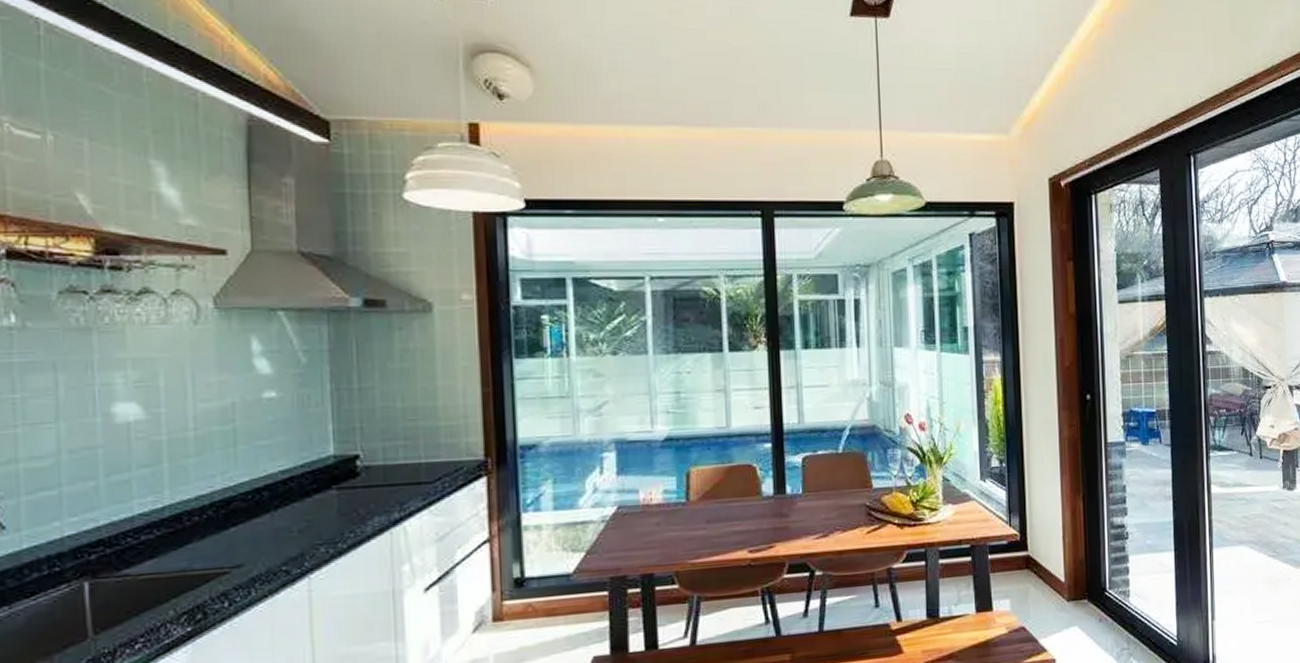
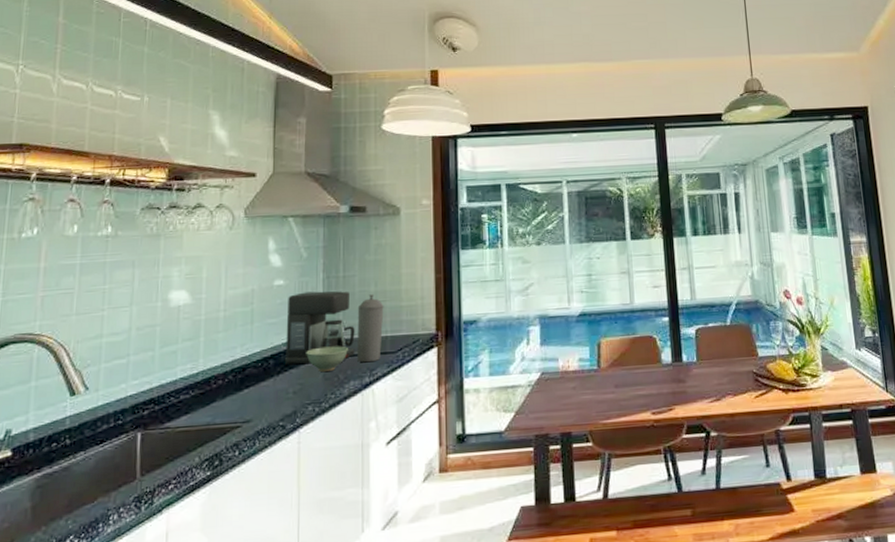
coffee maker: none [283,406,379,497] -> present [284,291,355,365]
bowl: none [312,474,369,507] -> present [306,346,348,373]
canister: none [380,411,416,495] -> present [357,294,384,363]

